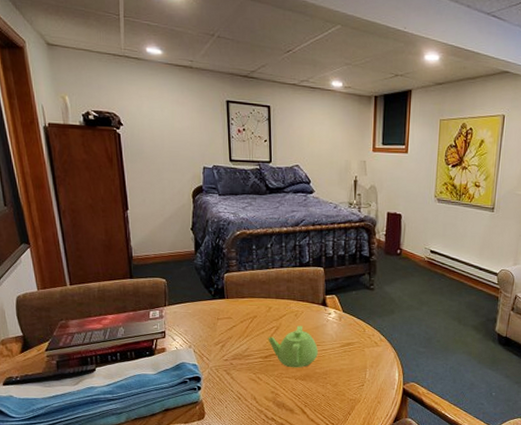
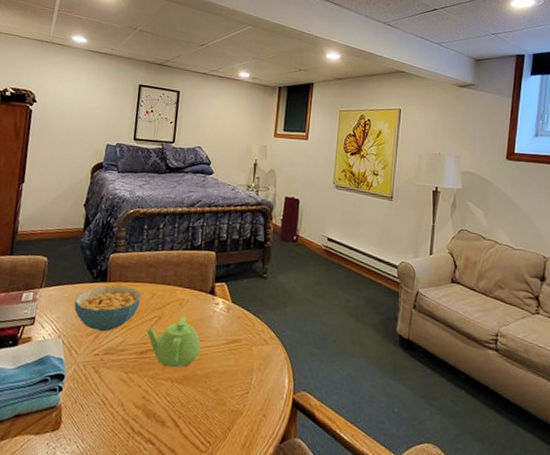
cereal bowl: none [198,301,259,341] -> present [74,285,142,332]

